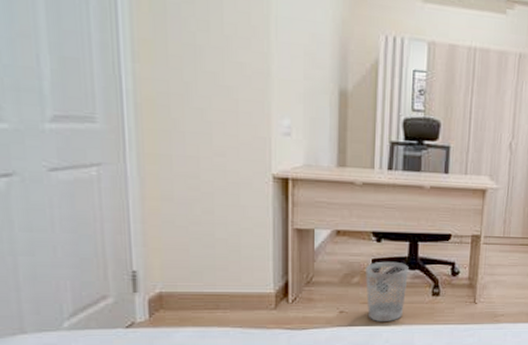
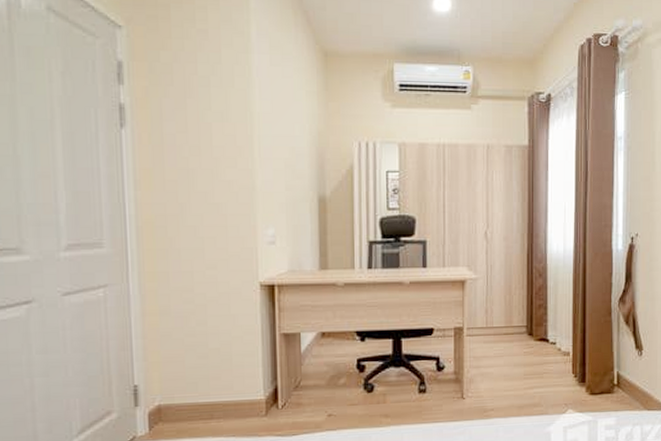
wastebasket: present [365,261,409,321] -> none [351,360,394,423]

